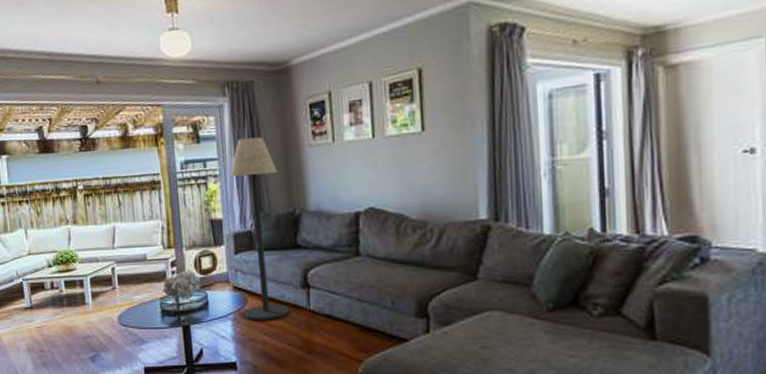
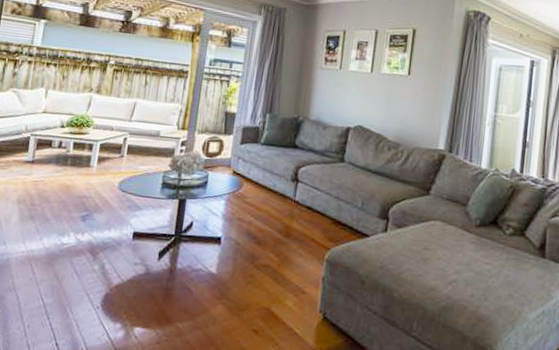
floor lamp: present [229,137,289,321] -> none [236,51,291,205]

